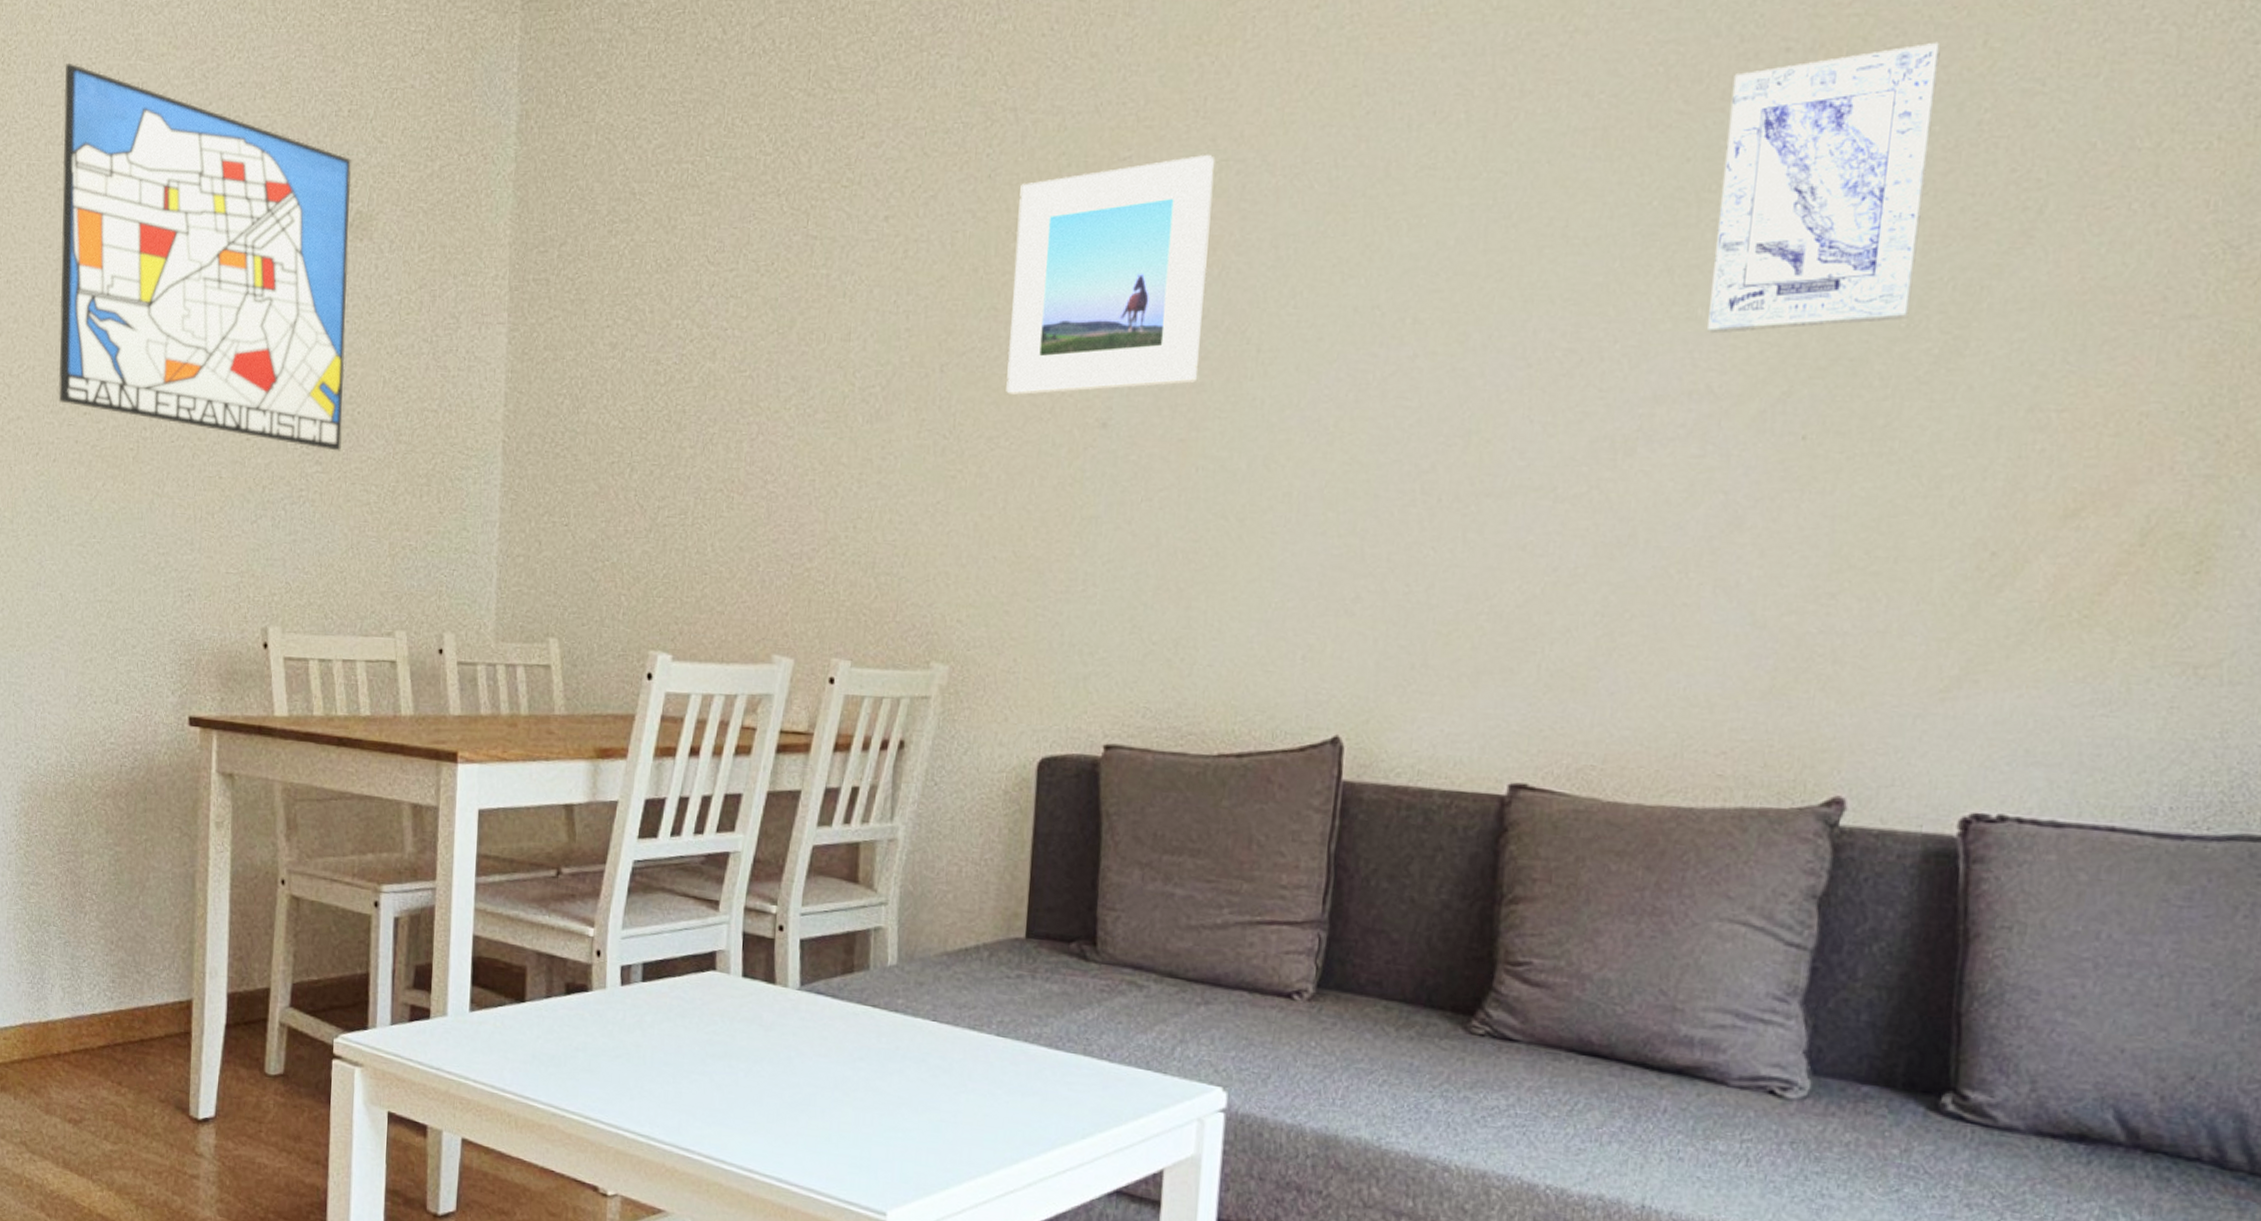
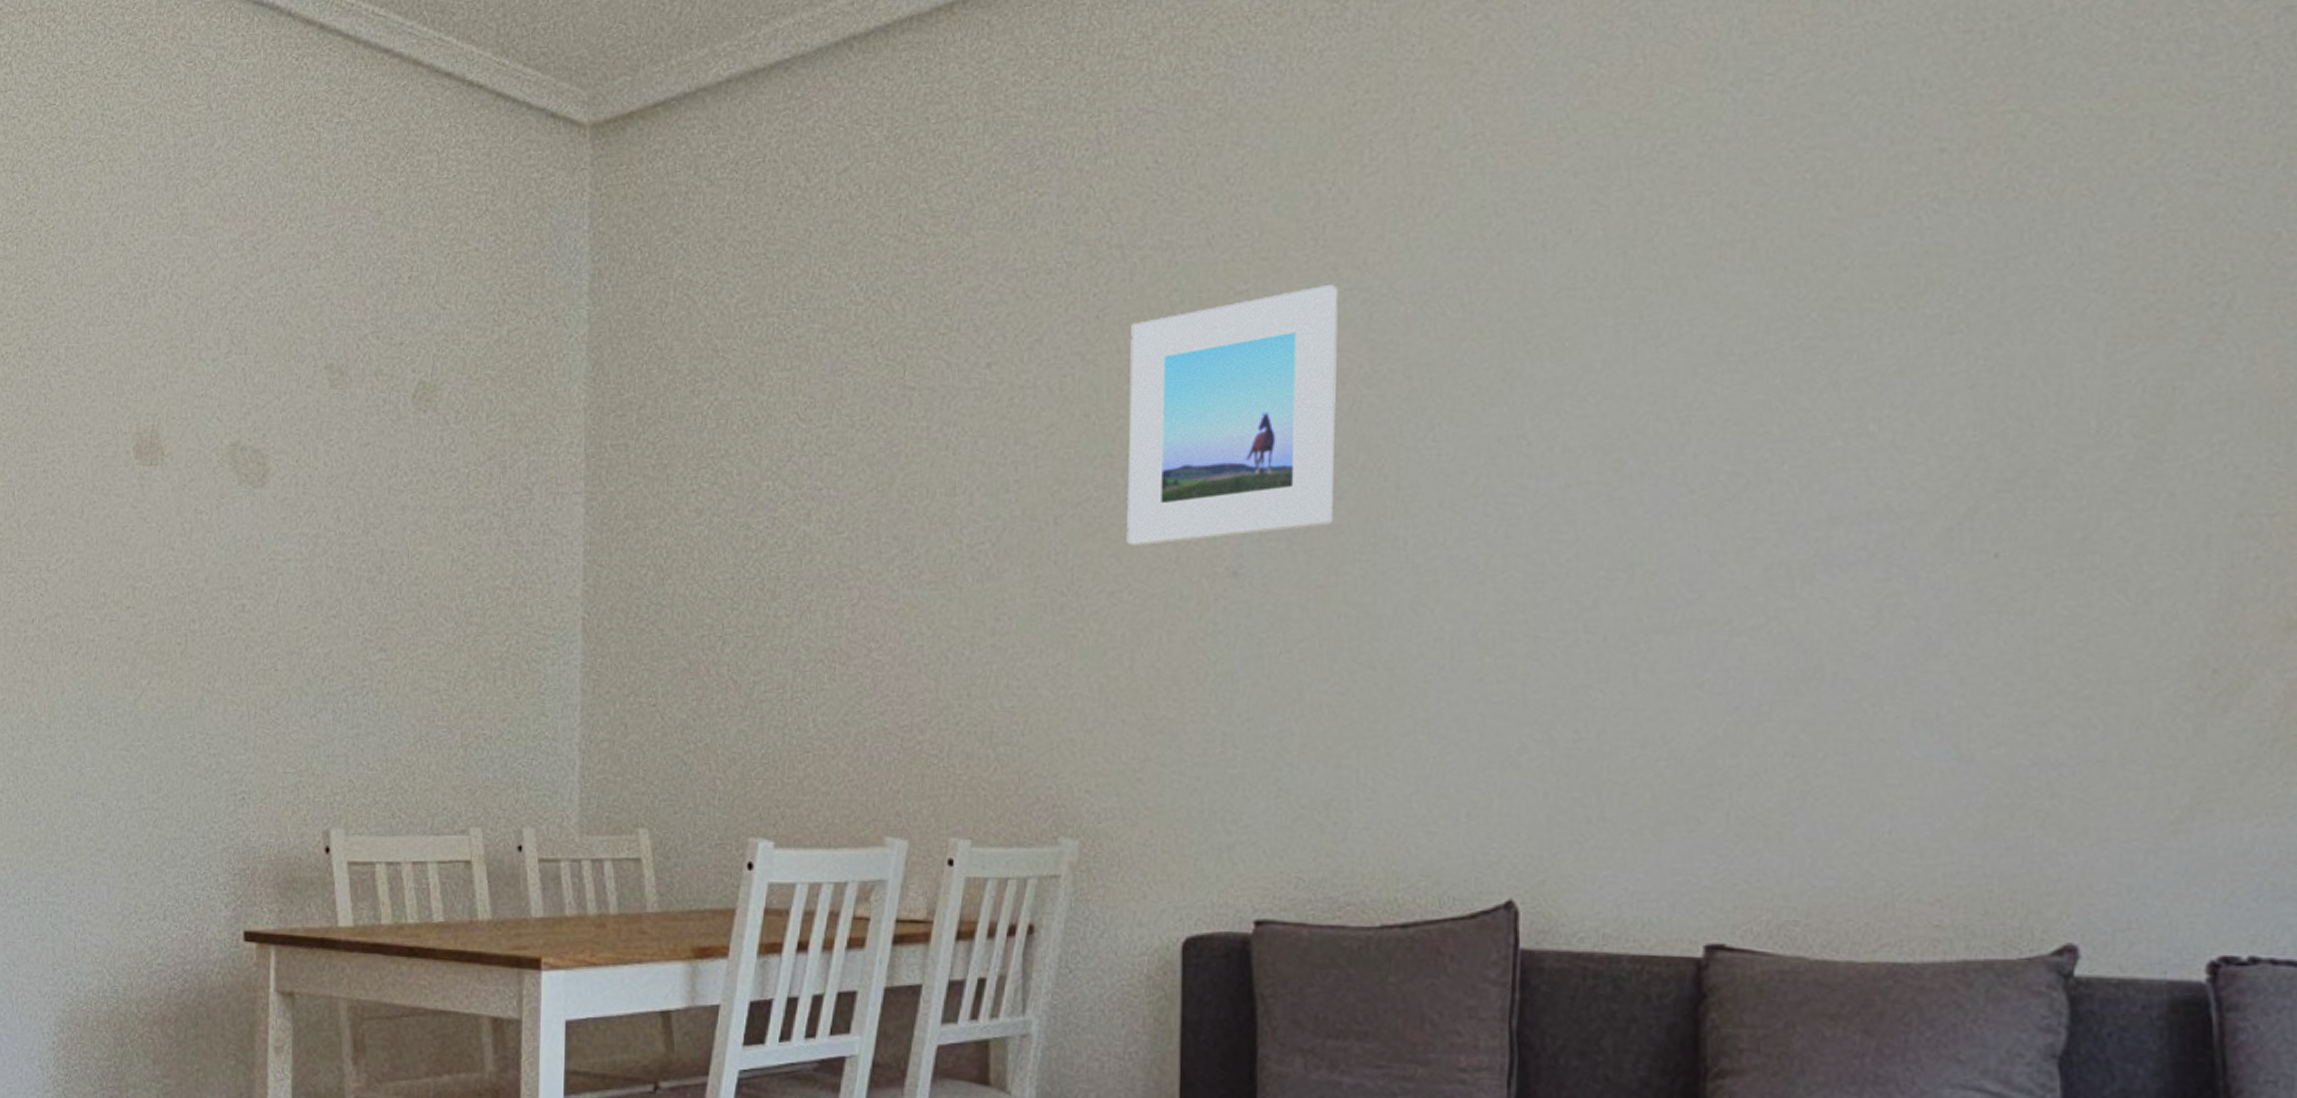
wall art: present [58,62,351,451] -> none [99,240,413,636]
wall art: present [1707,42,1941,334] -> none [1881,135,2104,449]

